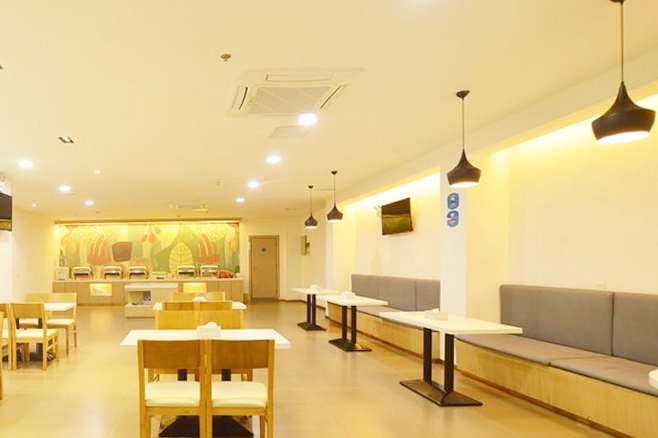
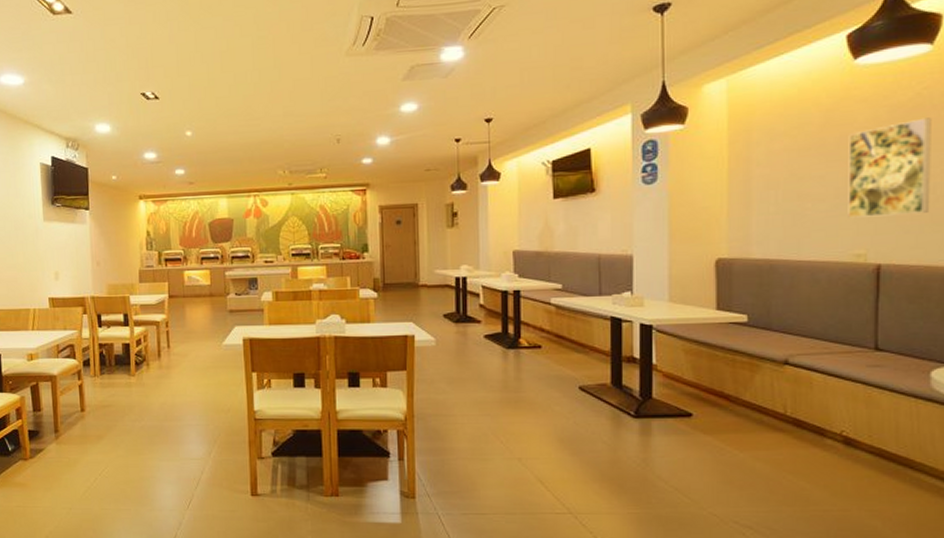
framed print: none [592,185,649,257] -> present [848,117,932,218]

